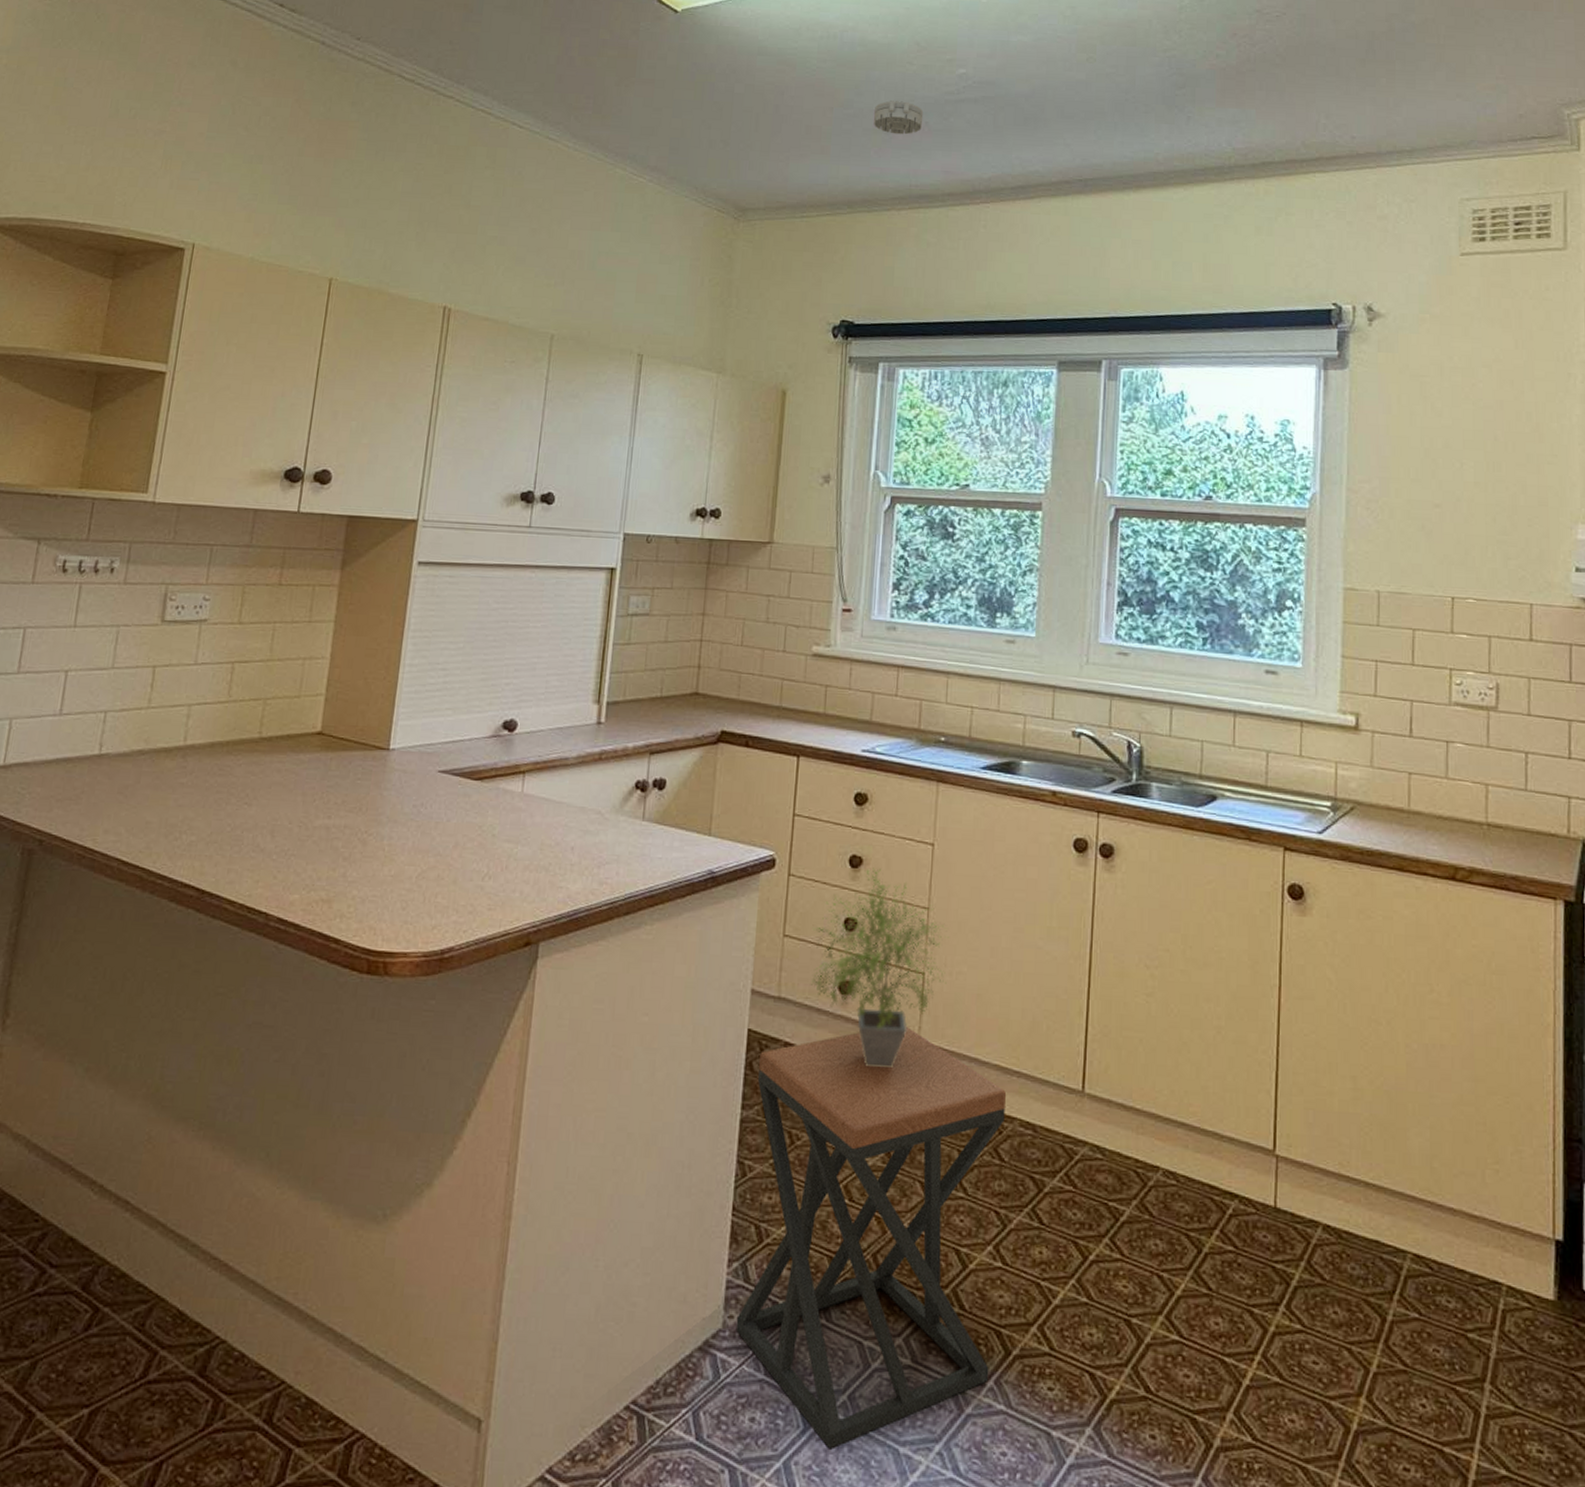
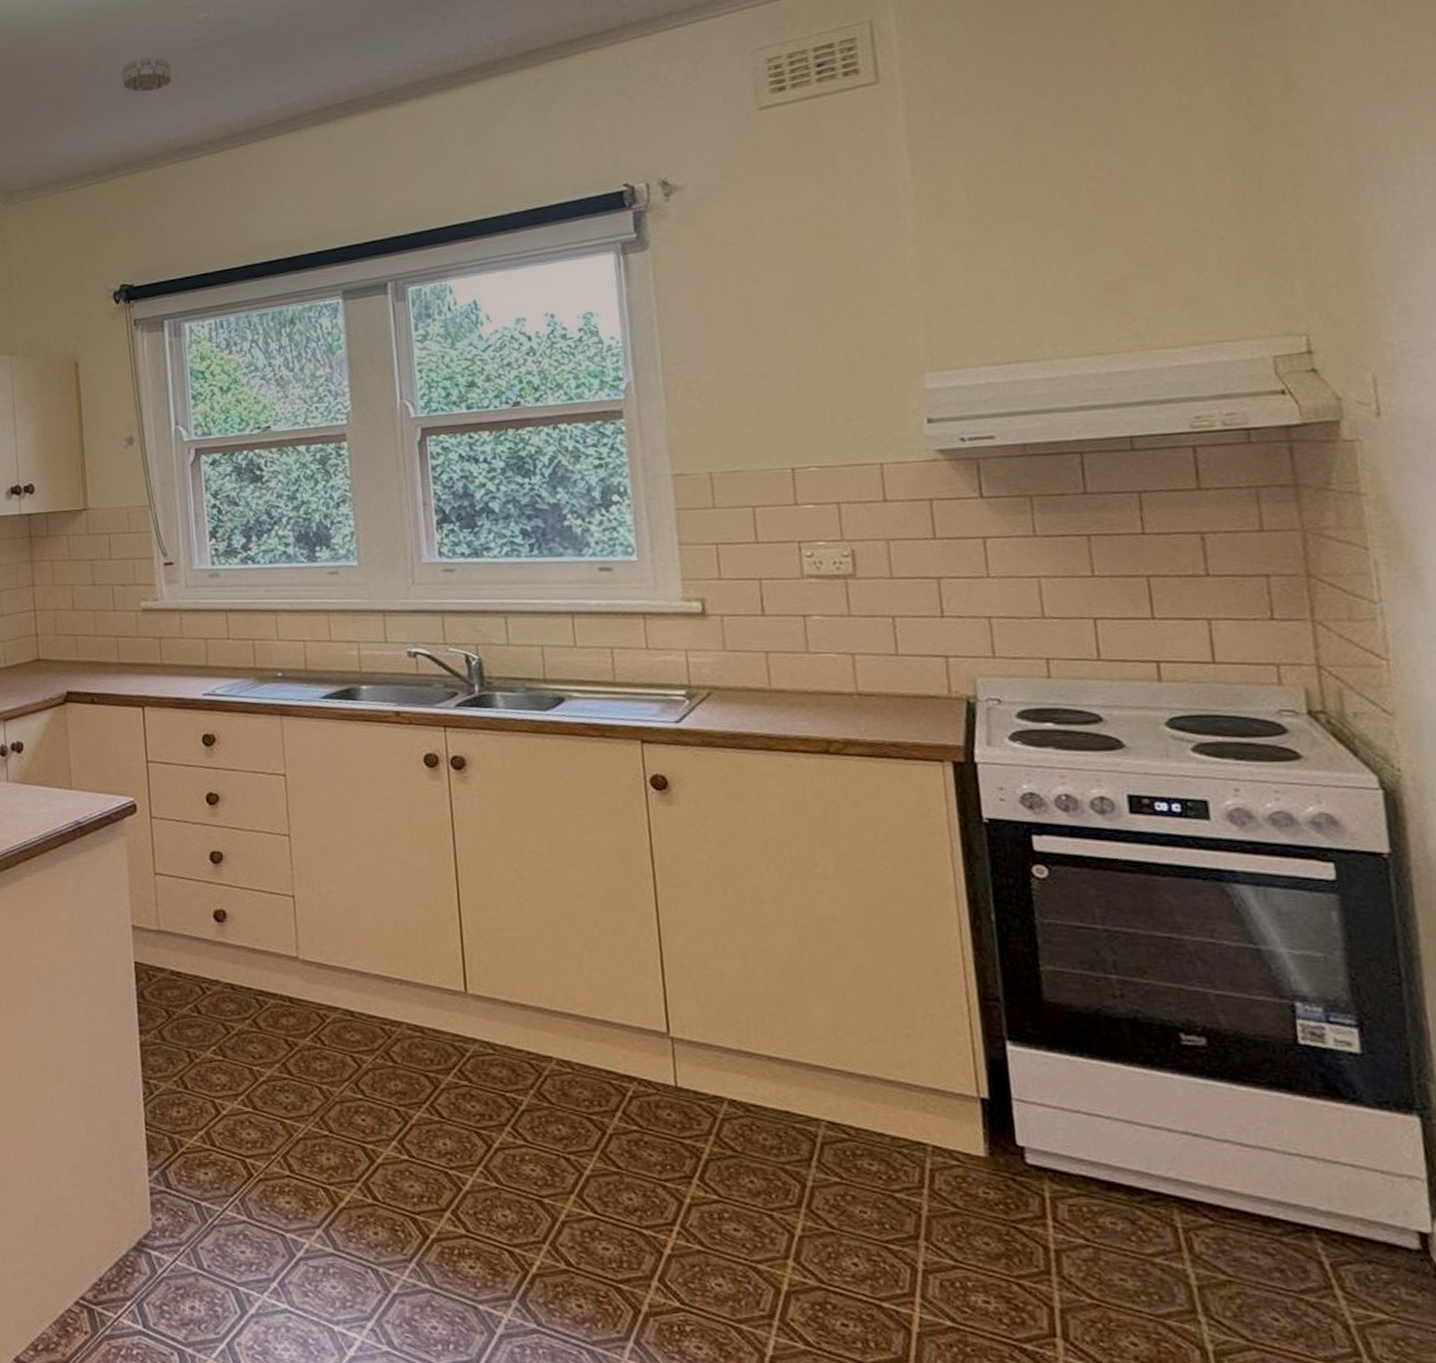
stool: present [735,1026,1007,1449] -> none [149,946,410,1331]
potted plant: present [810,868,949,1067] -> none [180,802,317,986]

